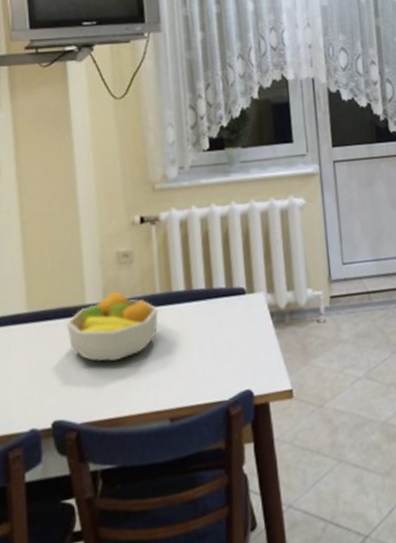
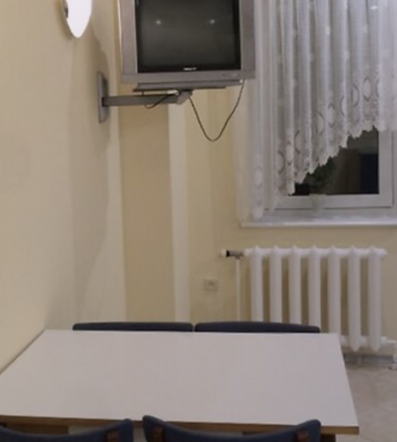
fruit bowl: present [67,291,159,362] -> none [158,314,238,375]

